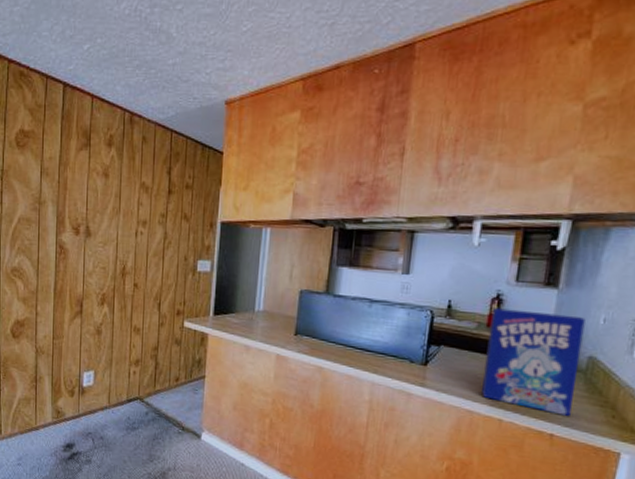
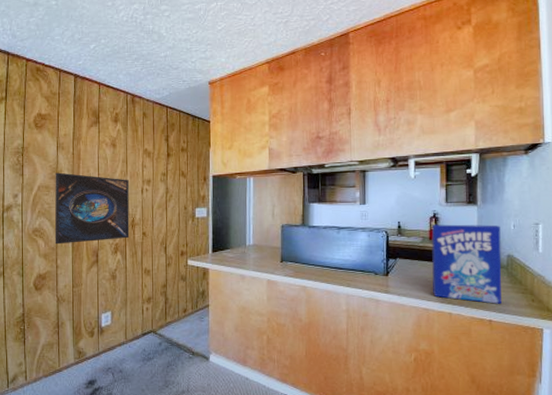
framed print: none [35,203,121,289] -> present [54,172,130,245]

